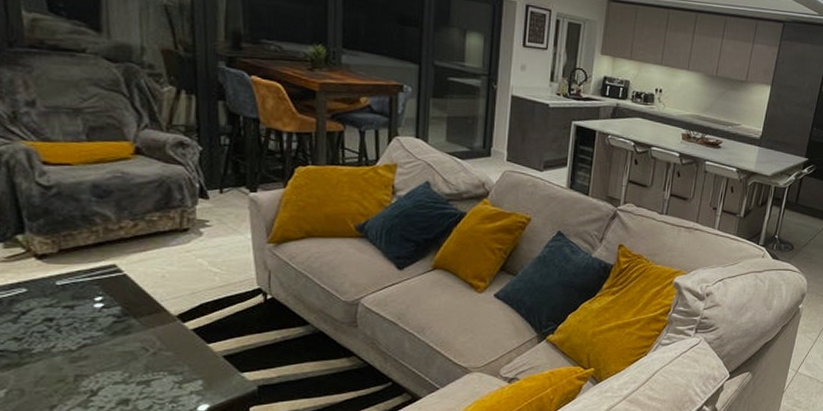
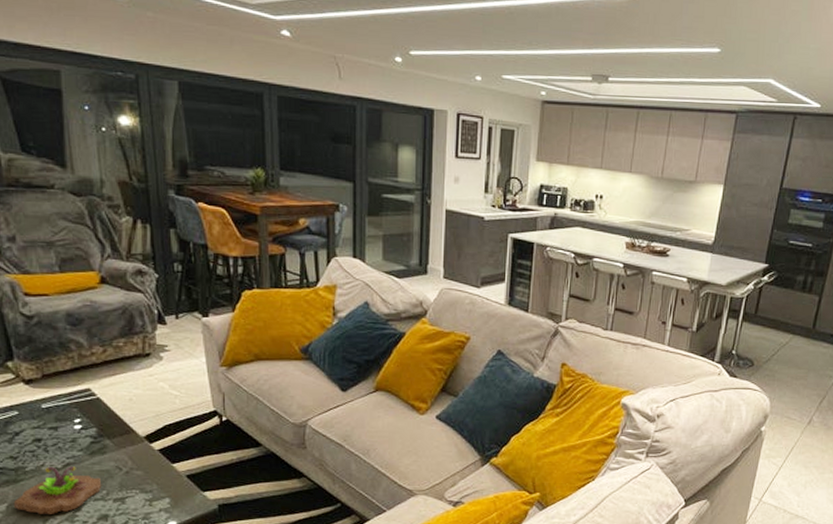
succulent planter: none [14,348,124,400] -> present [13,466,102,514]

